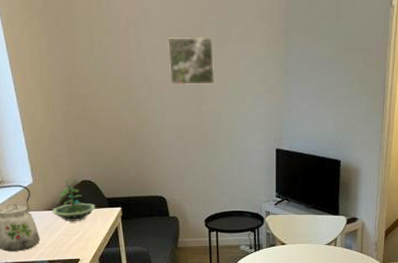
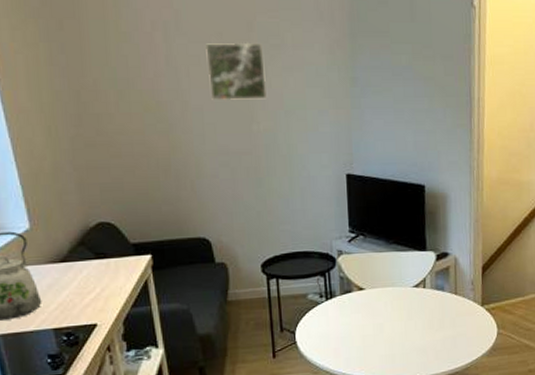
terrarium: present [52,179,95,221] -> none [57,221,116,276]

